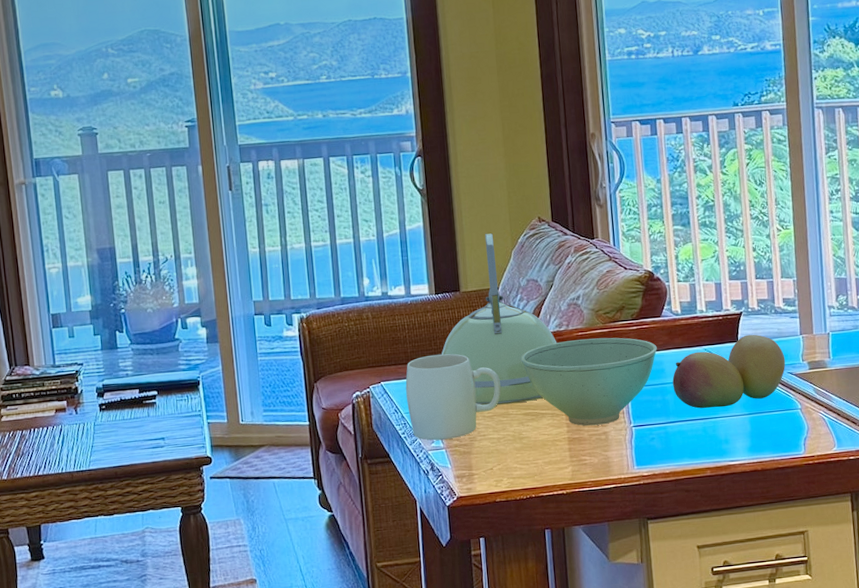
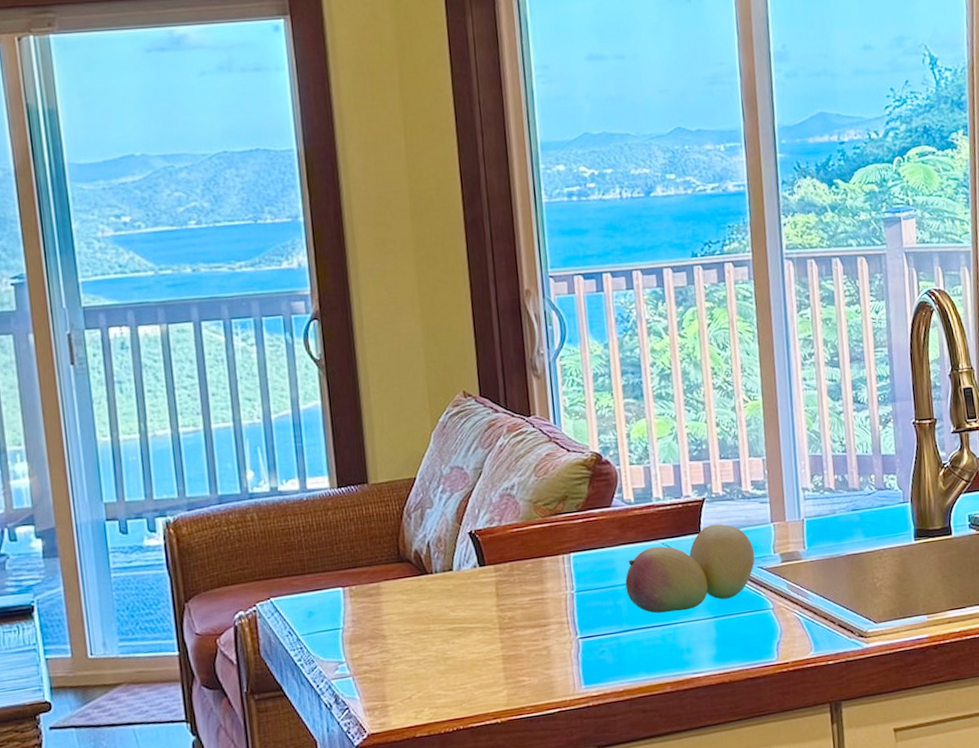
mug: present [405,353,501,440] -> none [301,559,421,667]
kettle: present [441,232,557,406] -> none [345,411,488,622]
bowl: present [520,337,657,426] -> none [442,533,607,641]

